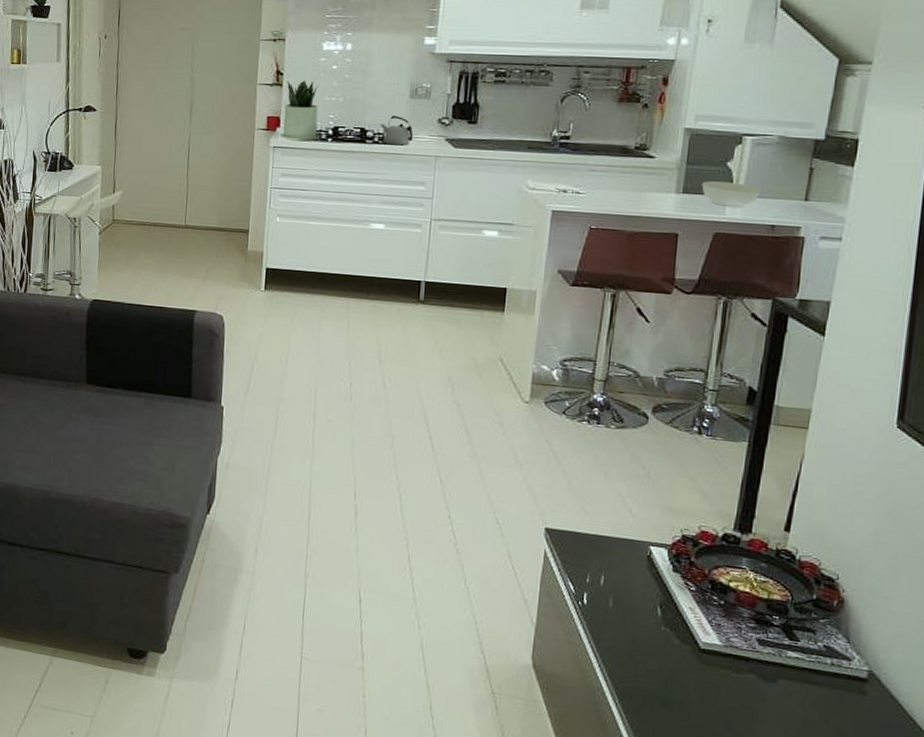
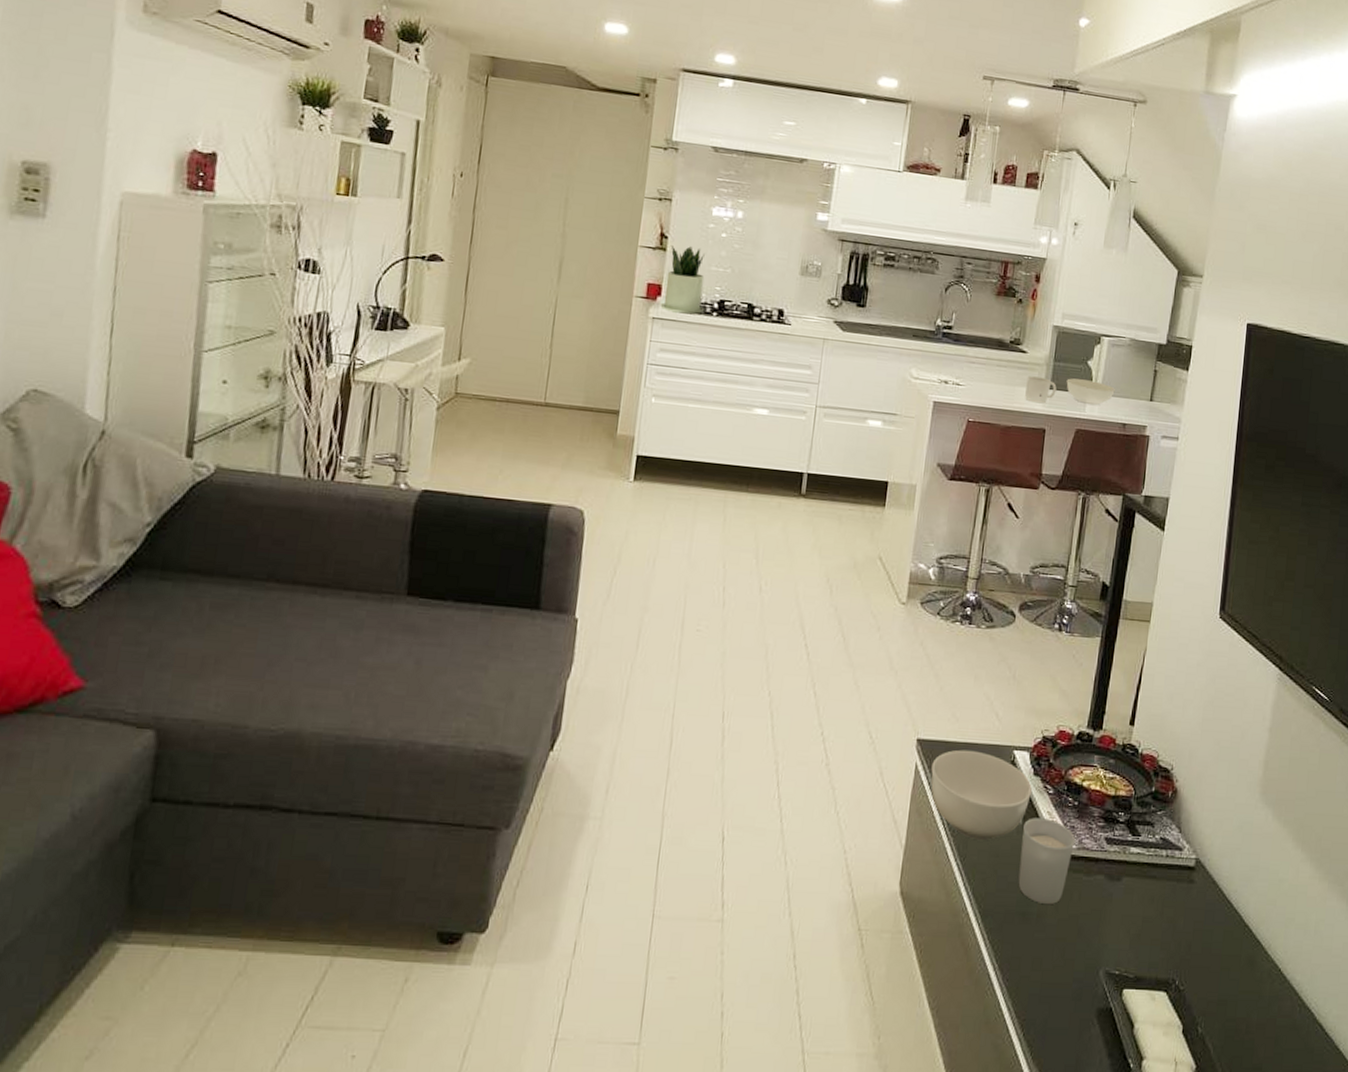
kettle: present [380,115,414,147] -> none [768,291,802,327]
bowl: none [561,541,672,628] -> present [931,749,1033,841]
mug: none [654,181,690,208] -> present [1025,376,1057,404]
candle holder: none [658,611,723,696] -> present [1018,818,1076,905]

